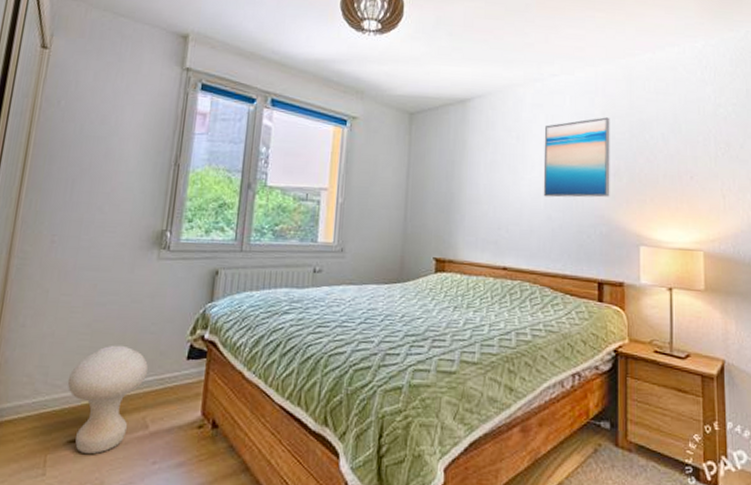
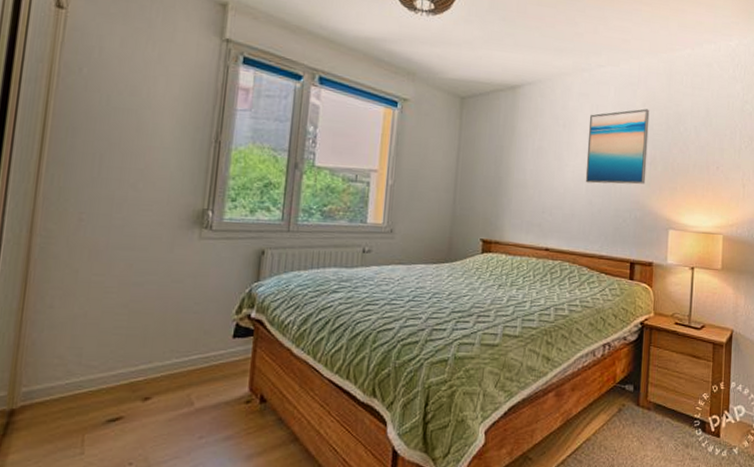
stool: present [67,345,149,455] -> none [104,325,193,433]

